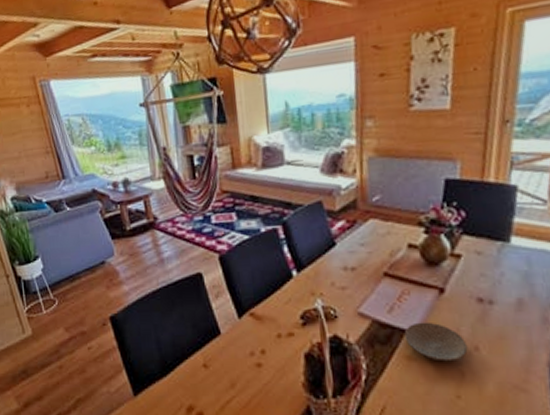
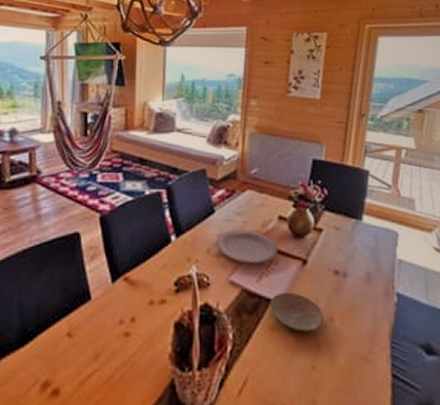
plate: none [339,259,411,295] -> present [215,229,279,264]

